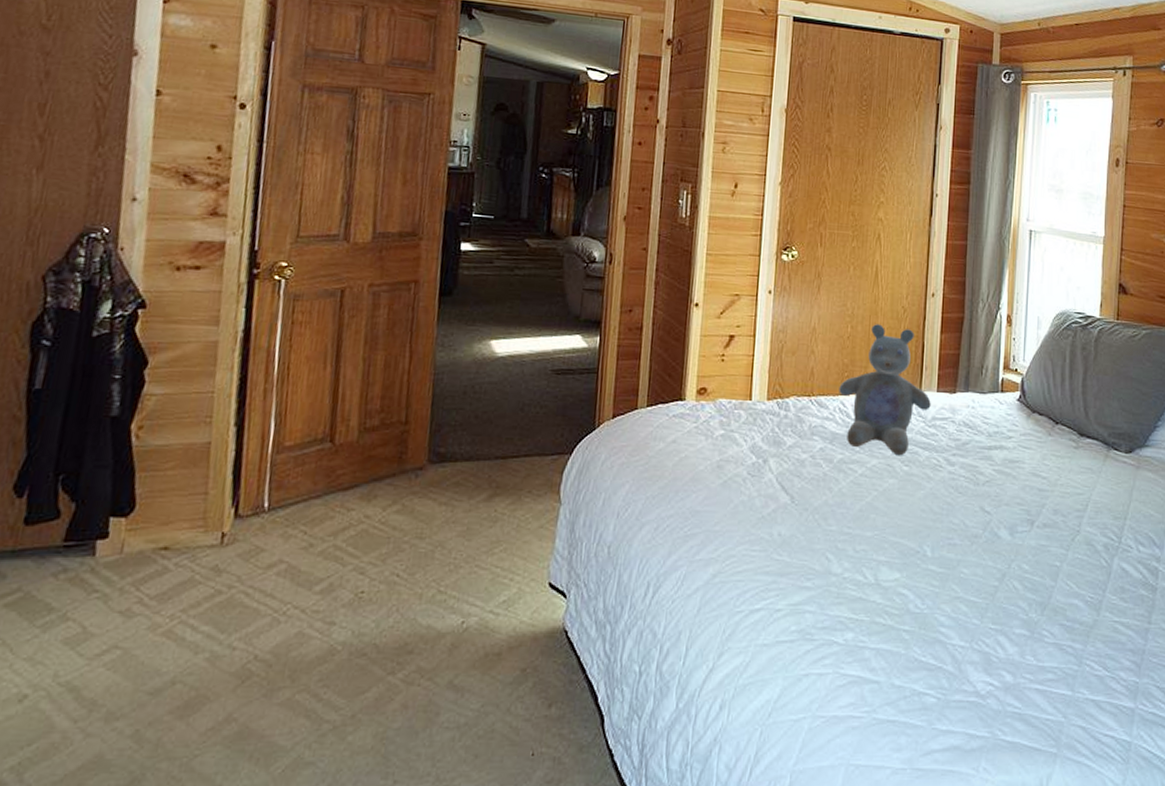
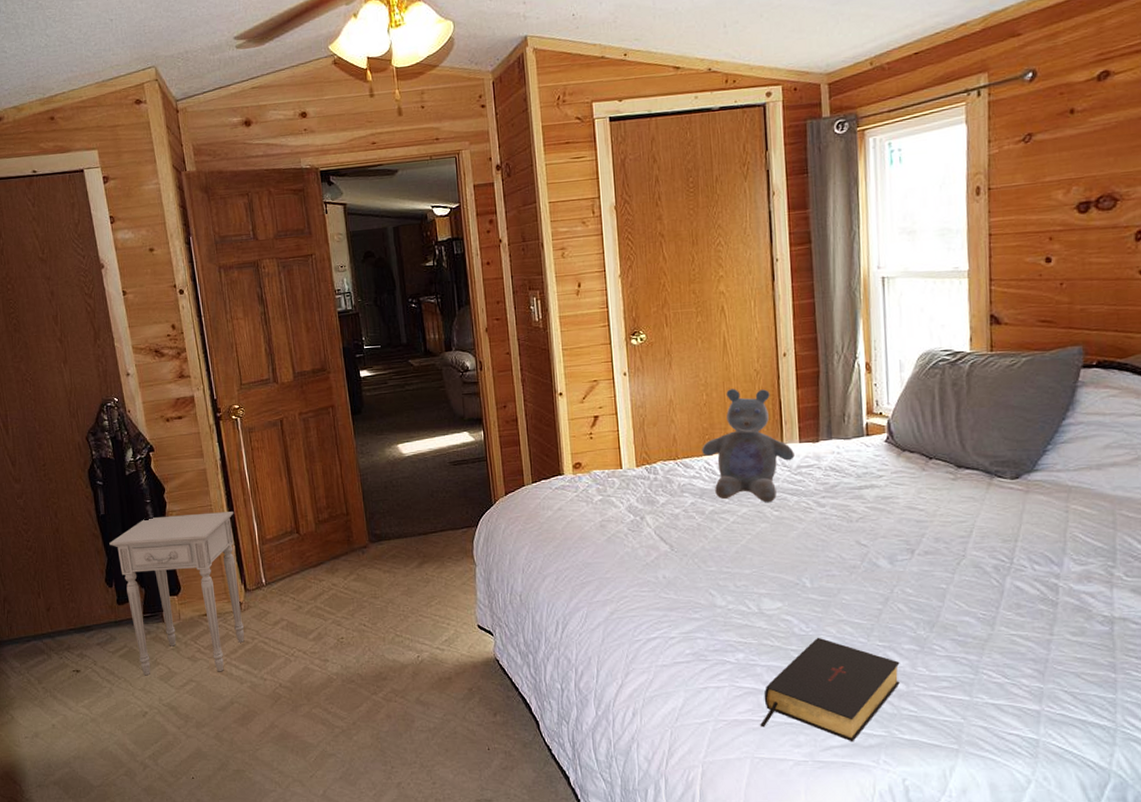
nightstand: none [36,400,245,637] -> present [109,511,245,676]
bible: none [861,616,1010,745] -> present [760,637,900,742]

